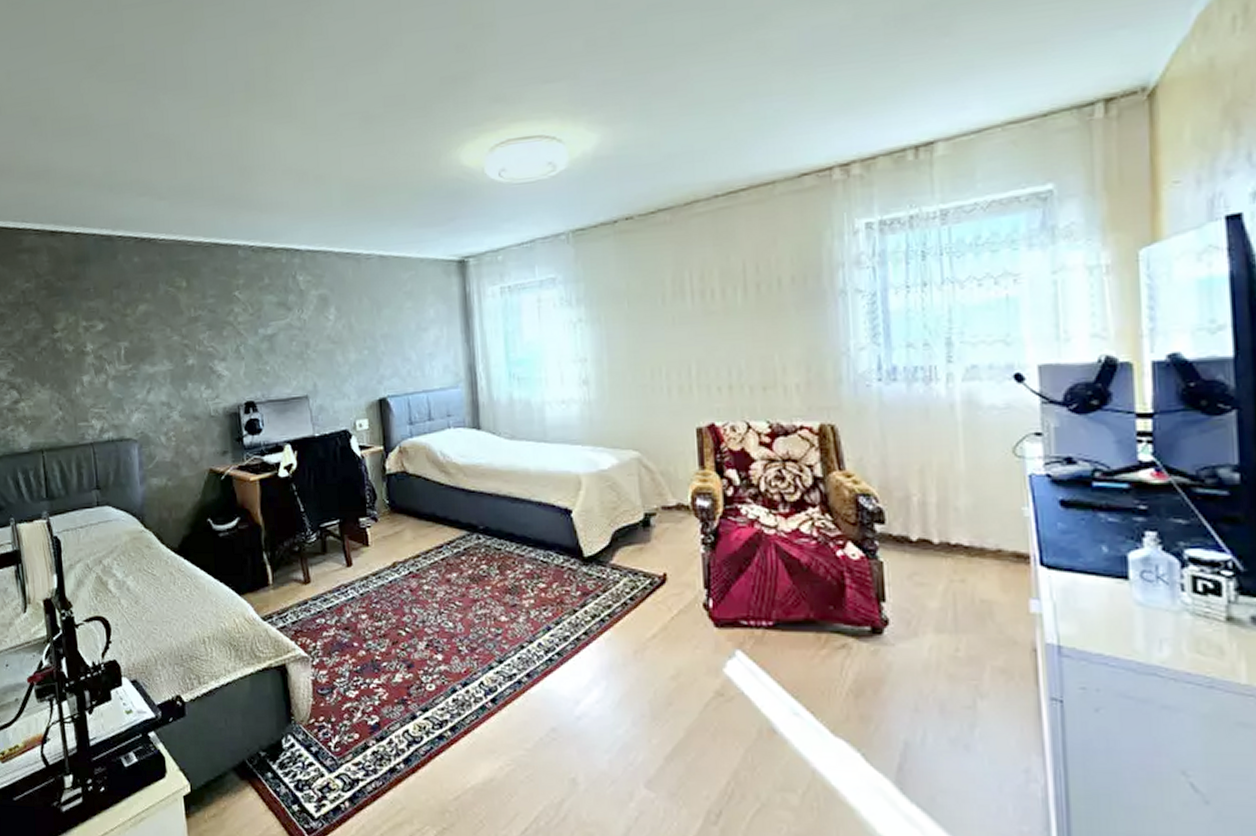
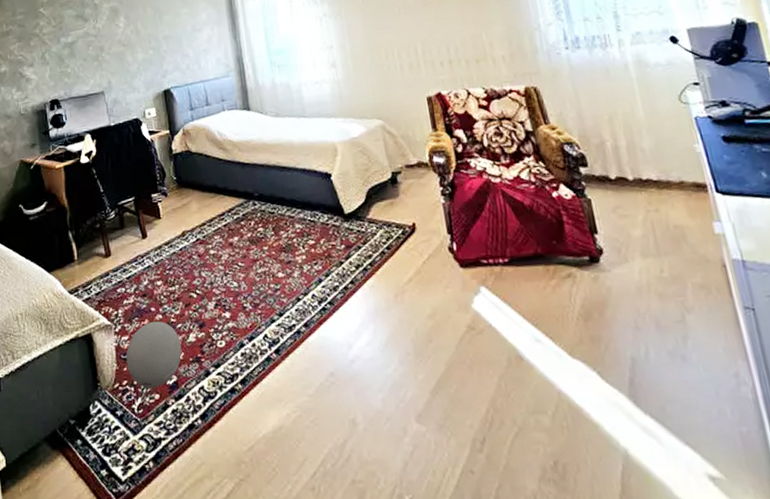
ball: none [323,656,387,728] -> present [126,321,182,389]

